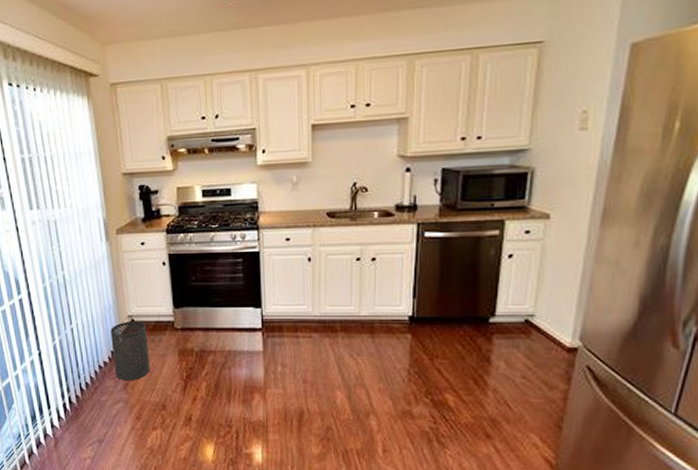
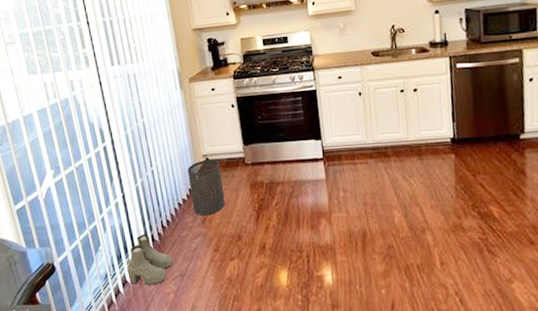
boots: none [41,395,91,449] -> present [127,234,173,285]

